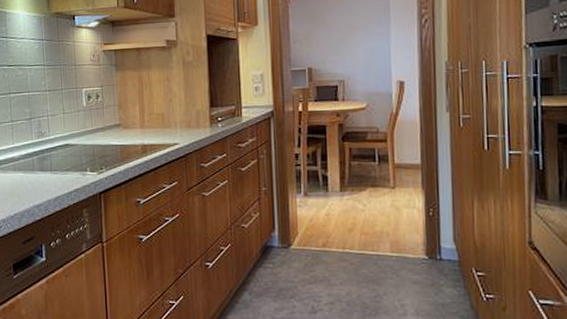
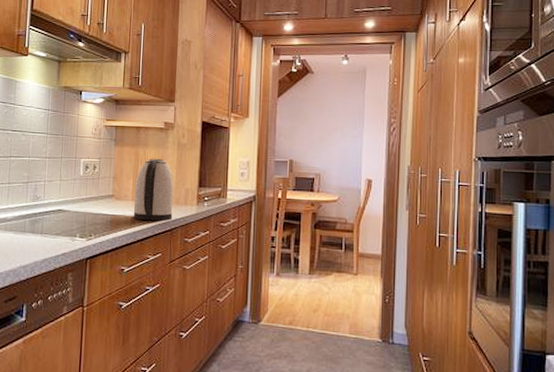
kettle: none [142,80,185,148] -> present [133,158,174,221]

